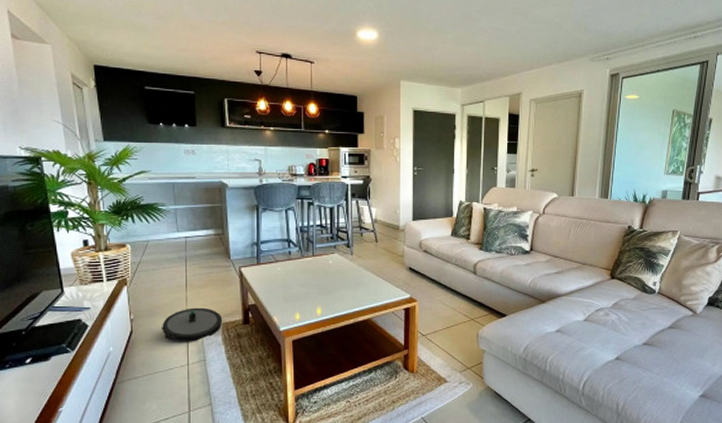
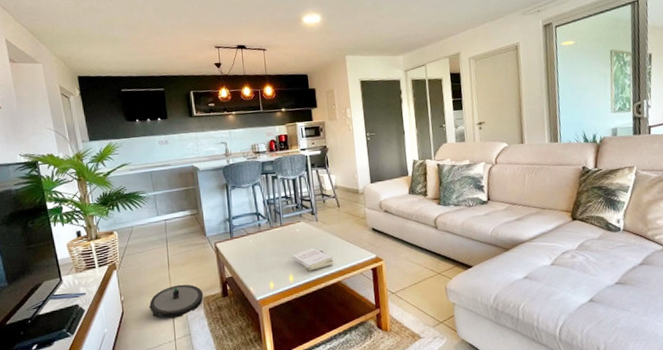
books: none [322,282,365,306] -> present [292,247,333,271]

